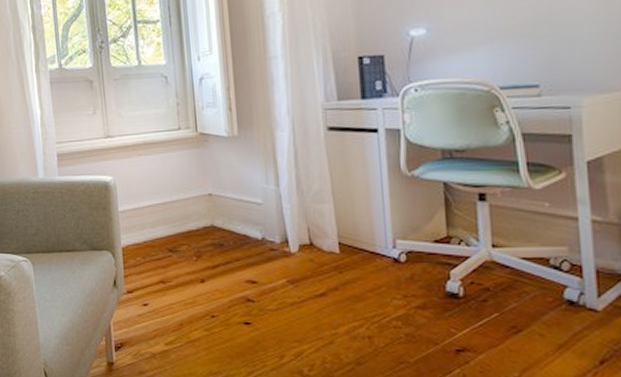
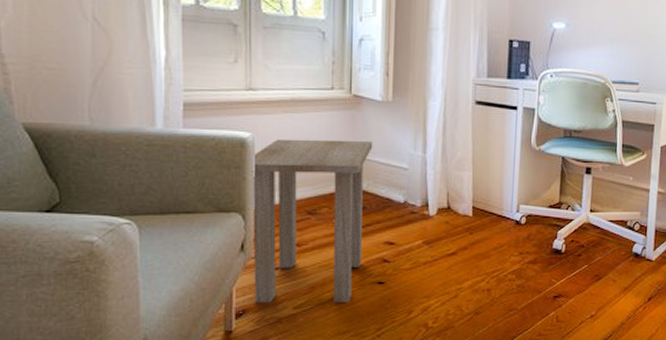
side table: none [115,177,226,342] -> present [252,138,373,303]

